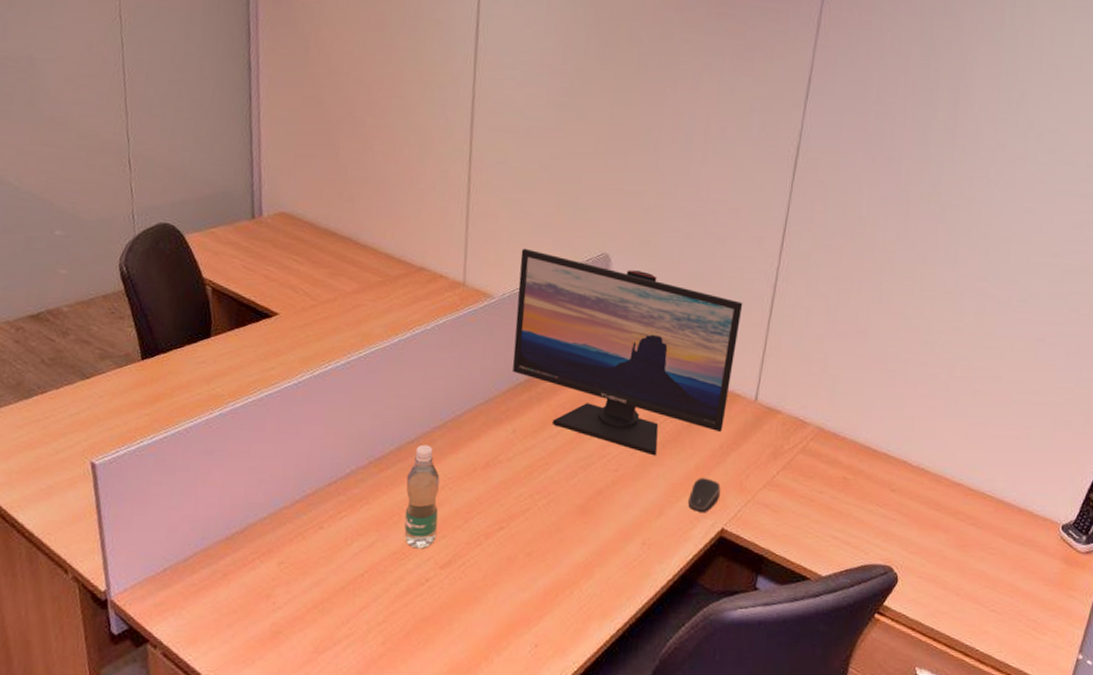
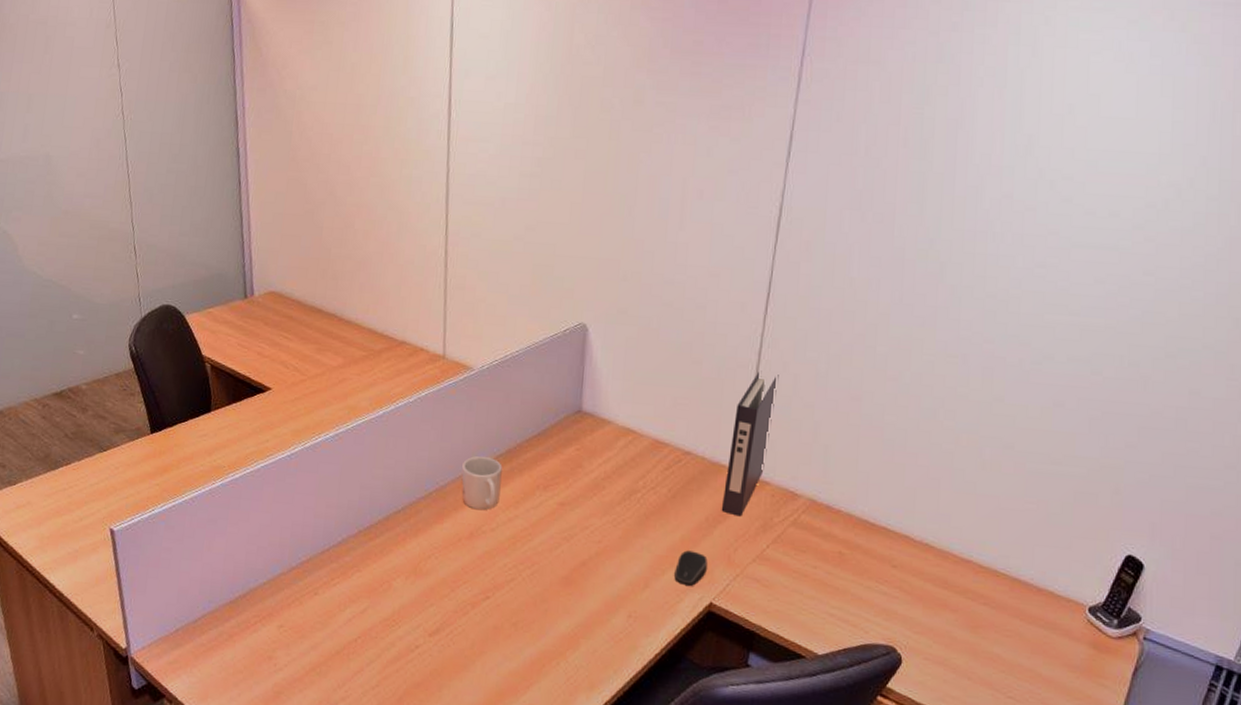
bottle: present [404,444,440,549] -> none [393,514,426,617]
mug: none [478,384,521,440] -> present [461,455,503,510]
computer monitor: present [512,248,743,455] -> none [493,319,726,527]
binder: none [735,303,793,444] -> present [721,370,779,517]

